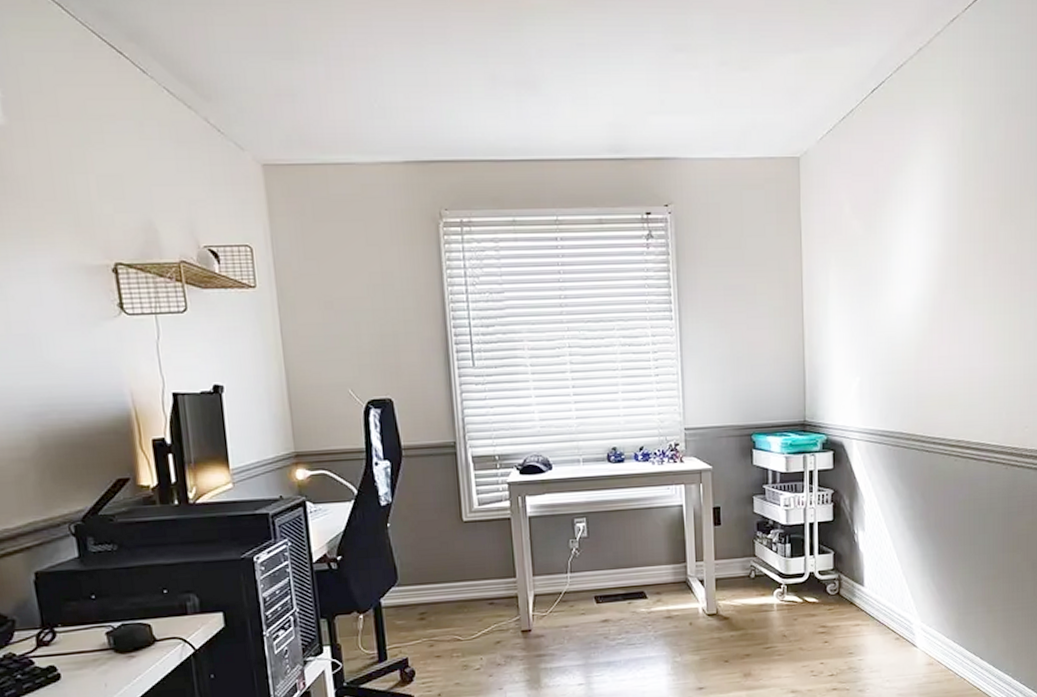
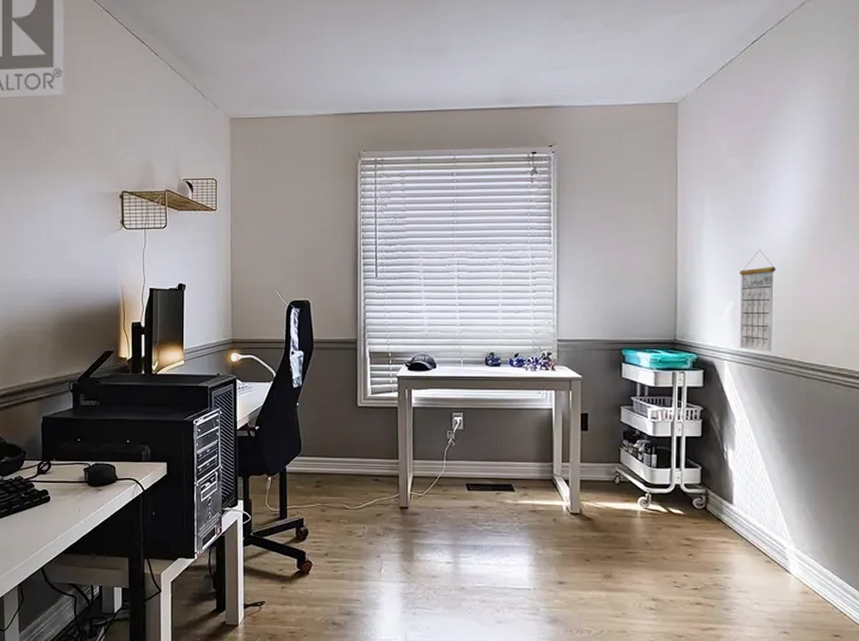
calendar: none [865,321,899,428] -> present [739,250,776,352]

